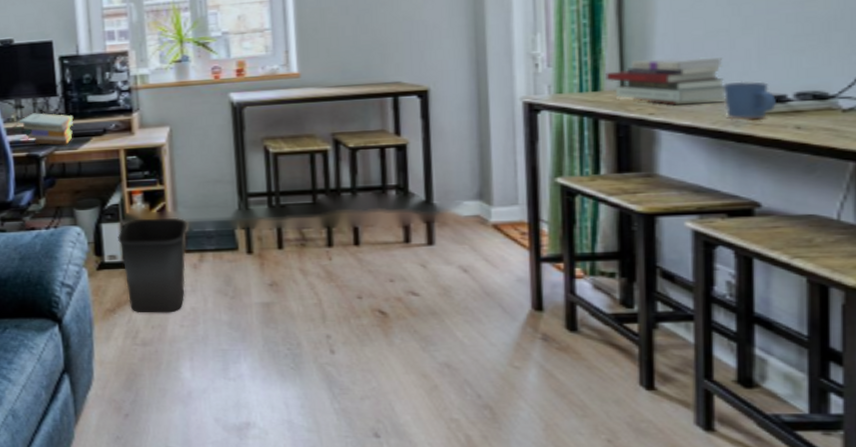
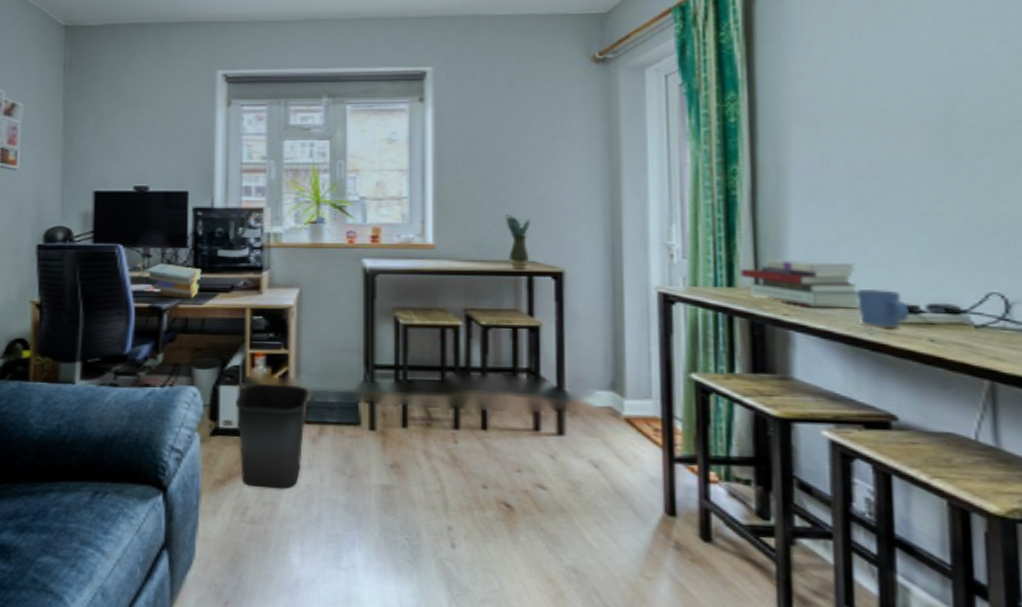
vase: none [368,37,395,91] -> present [505,215,531,270]

